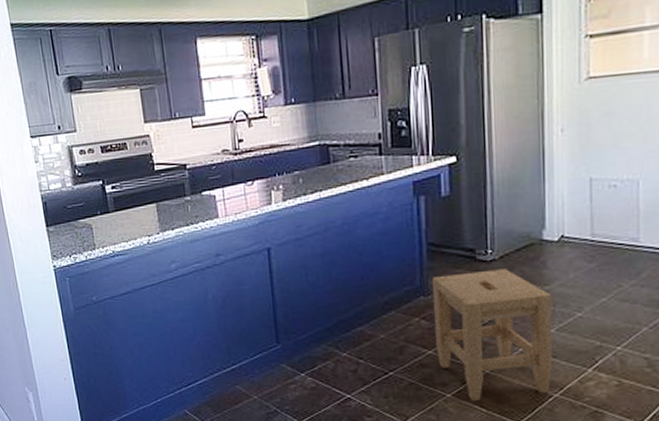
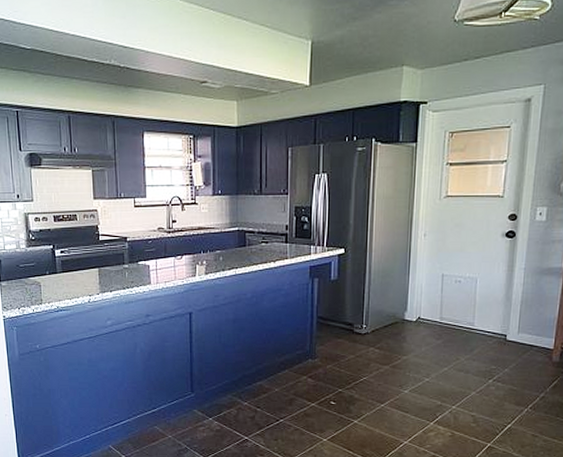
stool: present [431,269,553,402] -> none [318,341,408,446]

